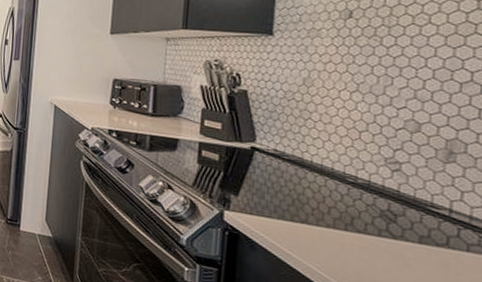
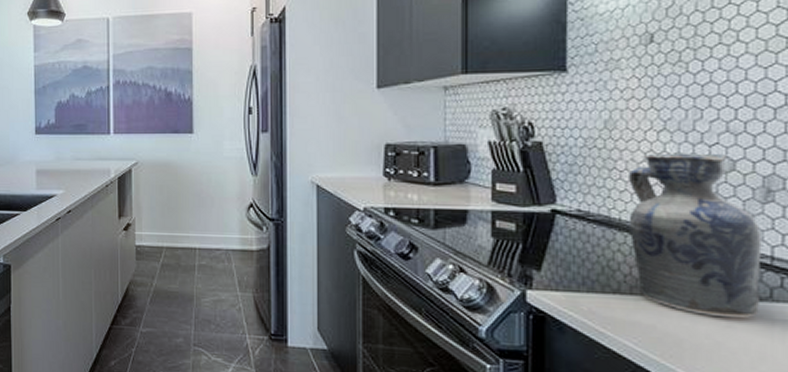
ceramic jug: none [319,110,442,259] -> present [628,153,762,318]

